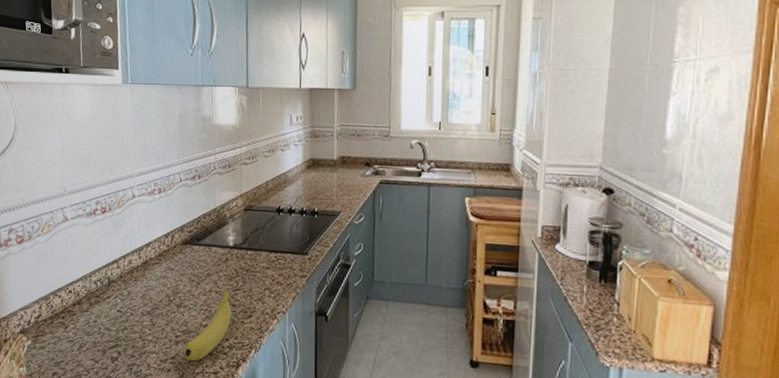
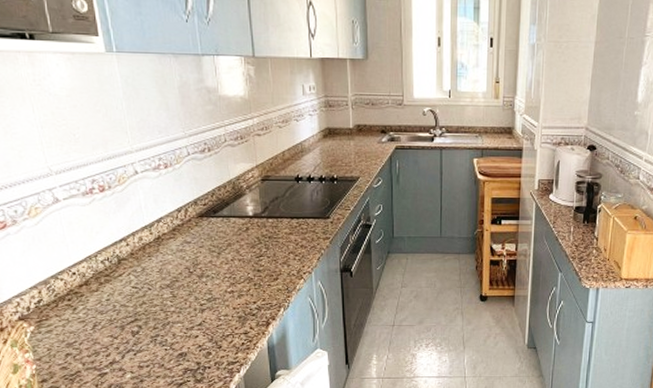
fruit: present [183,287,231,361] -> none [210,255,257,326]

